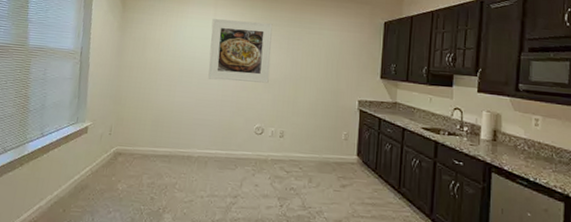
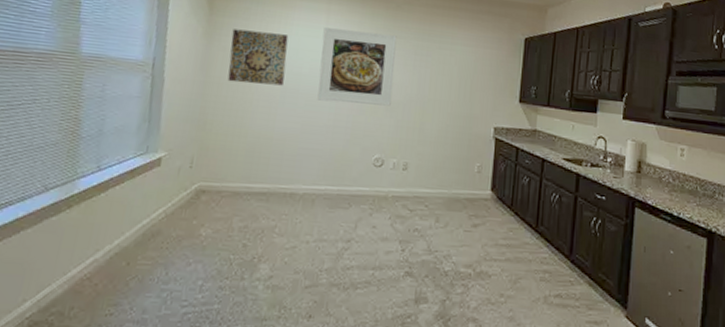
wall art: none [137,22,184,68] -> present [227,29,289,86]

